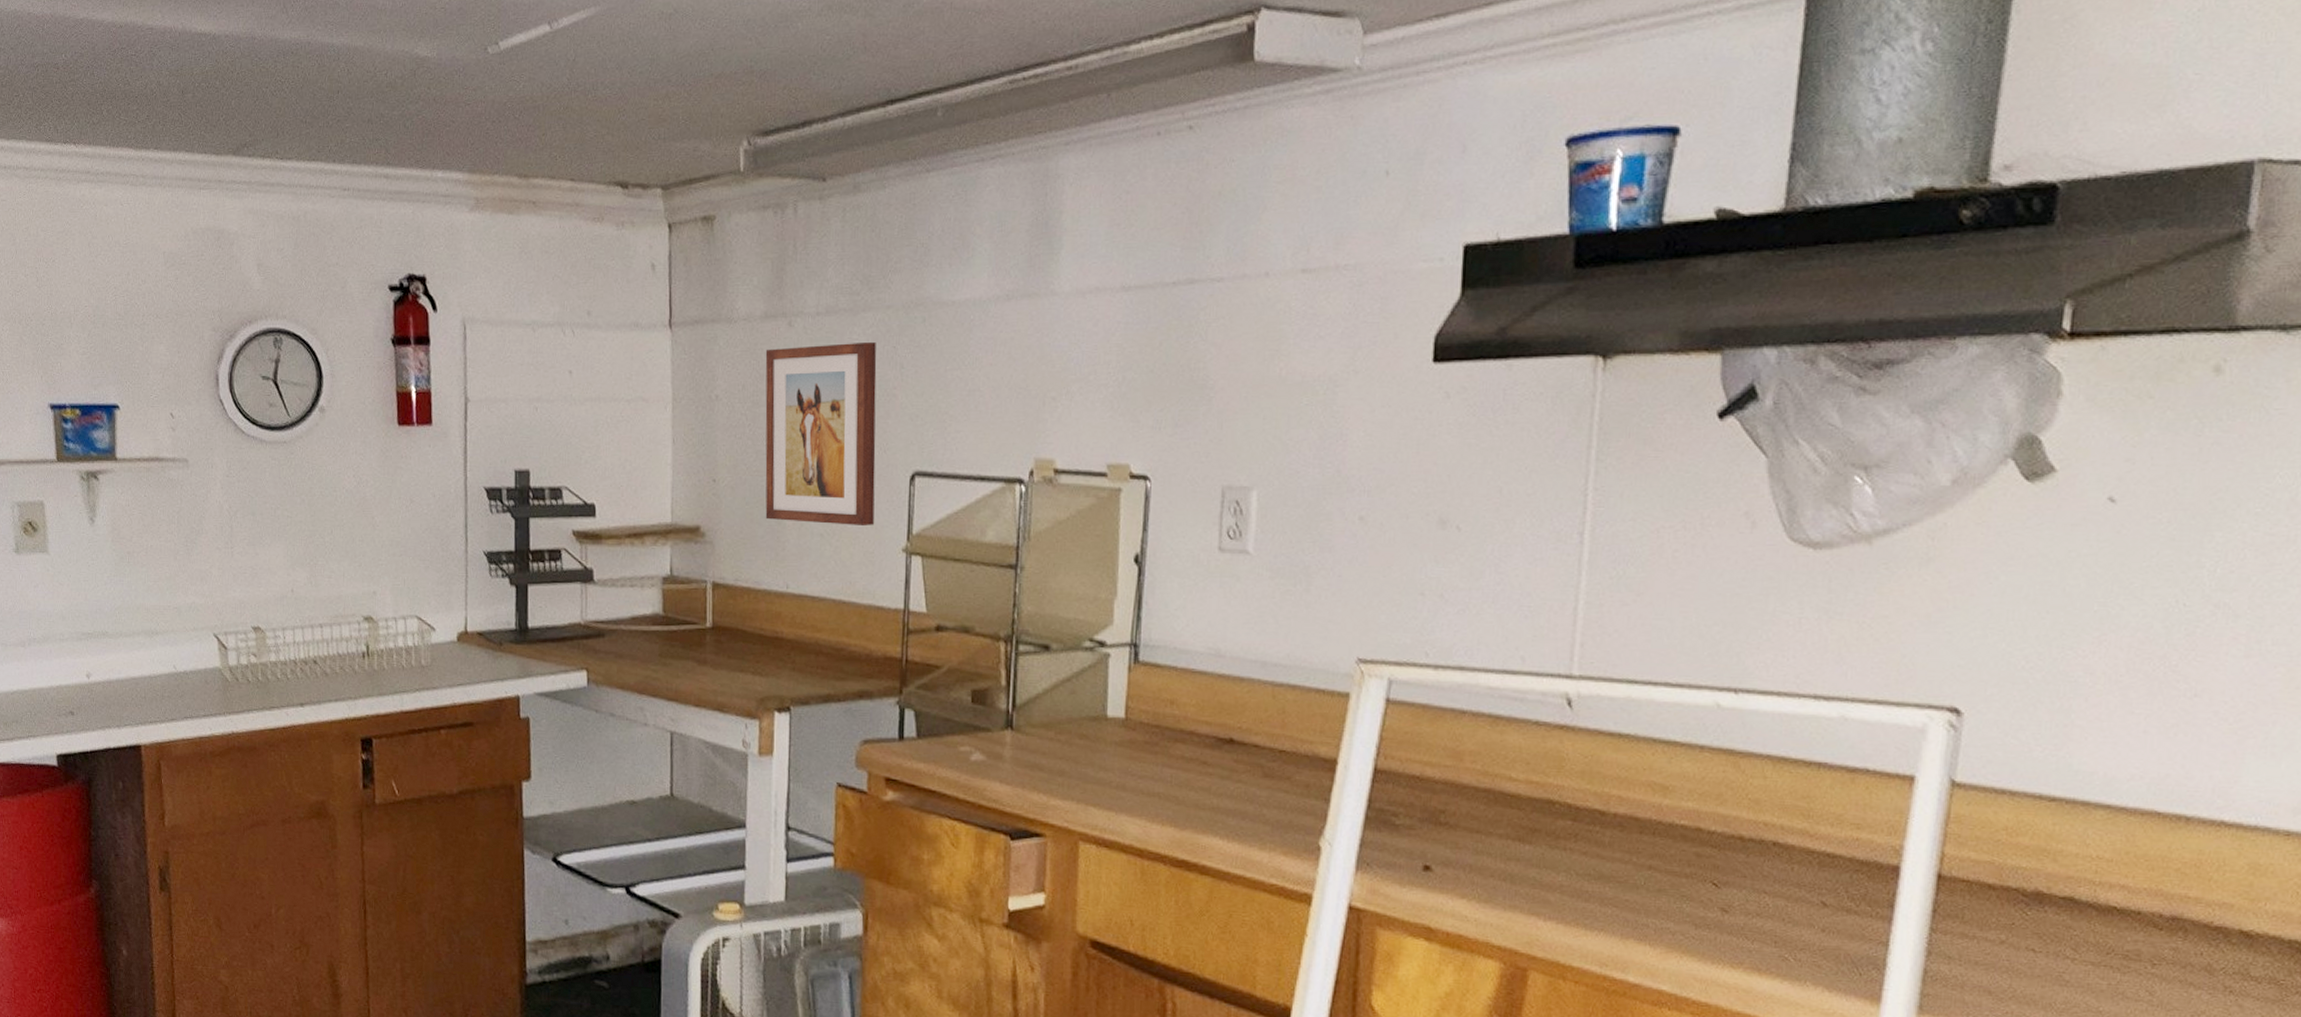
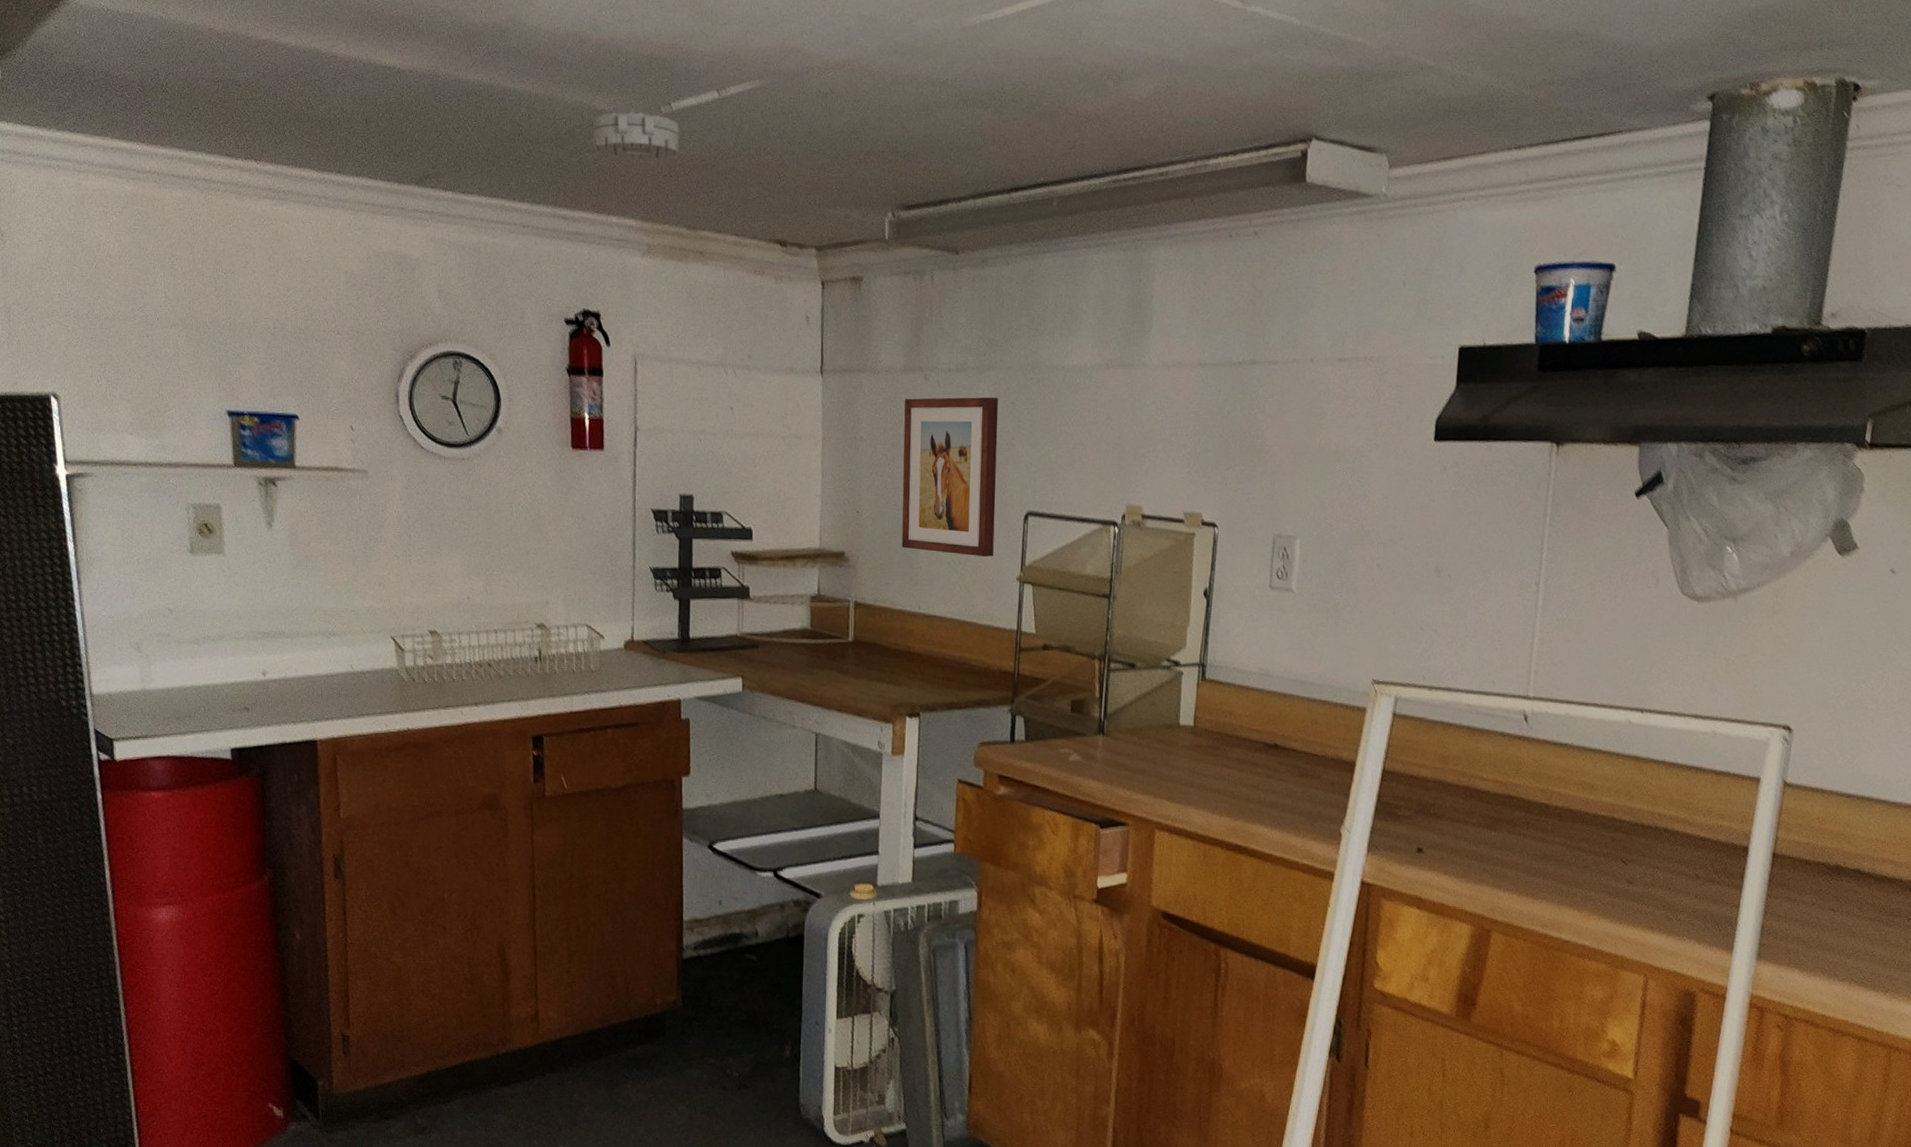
smoke detector: none [414,55,509,108] -> present [592,111,680,160]

